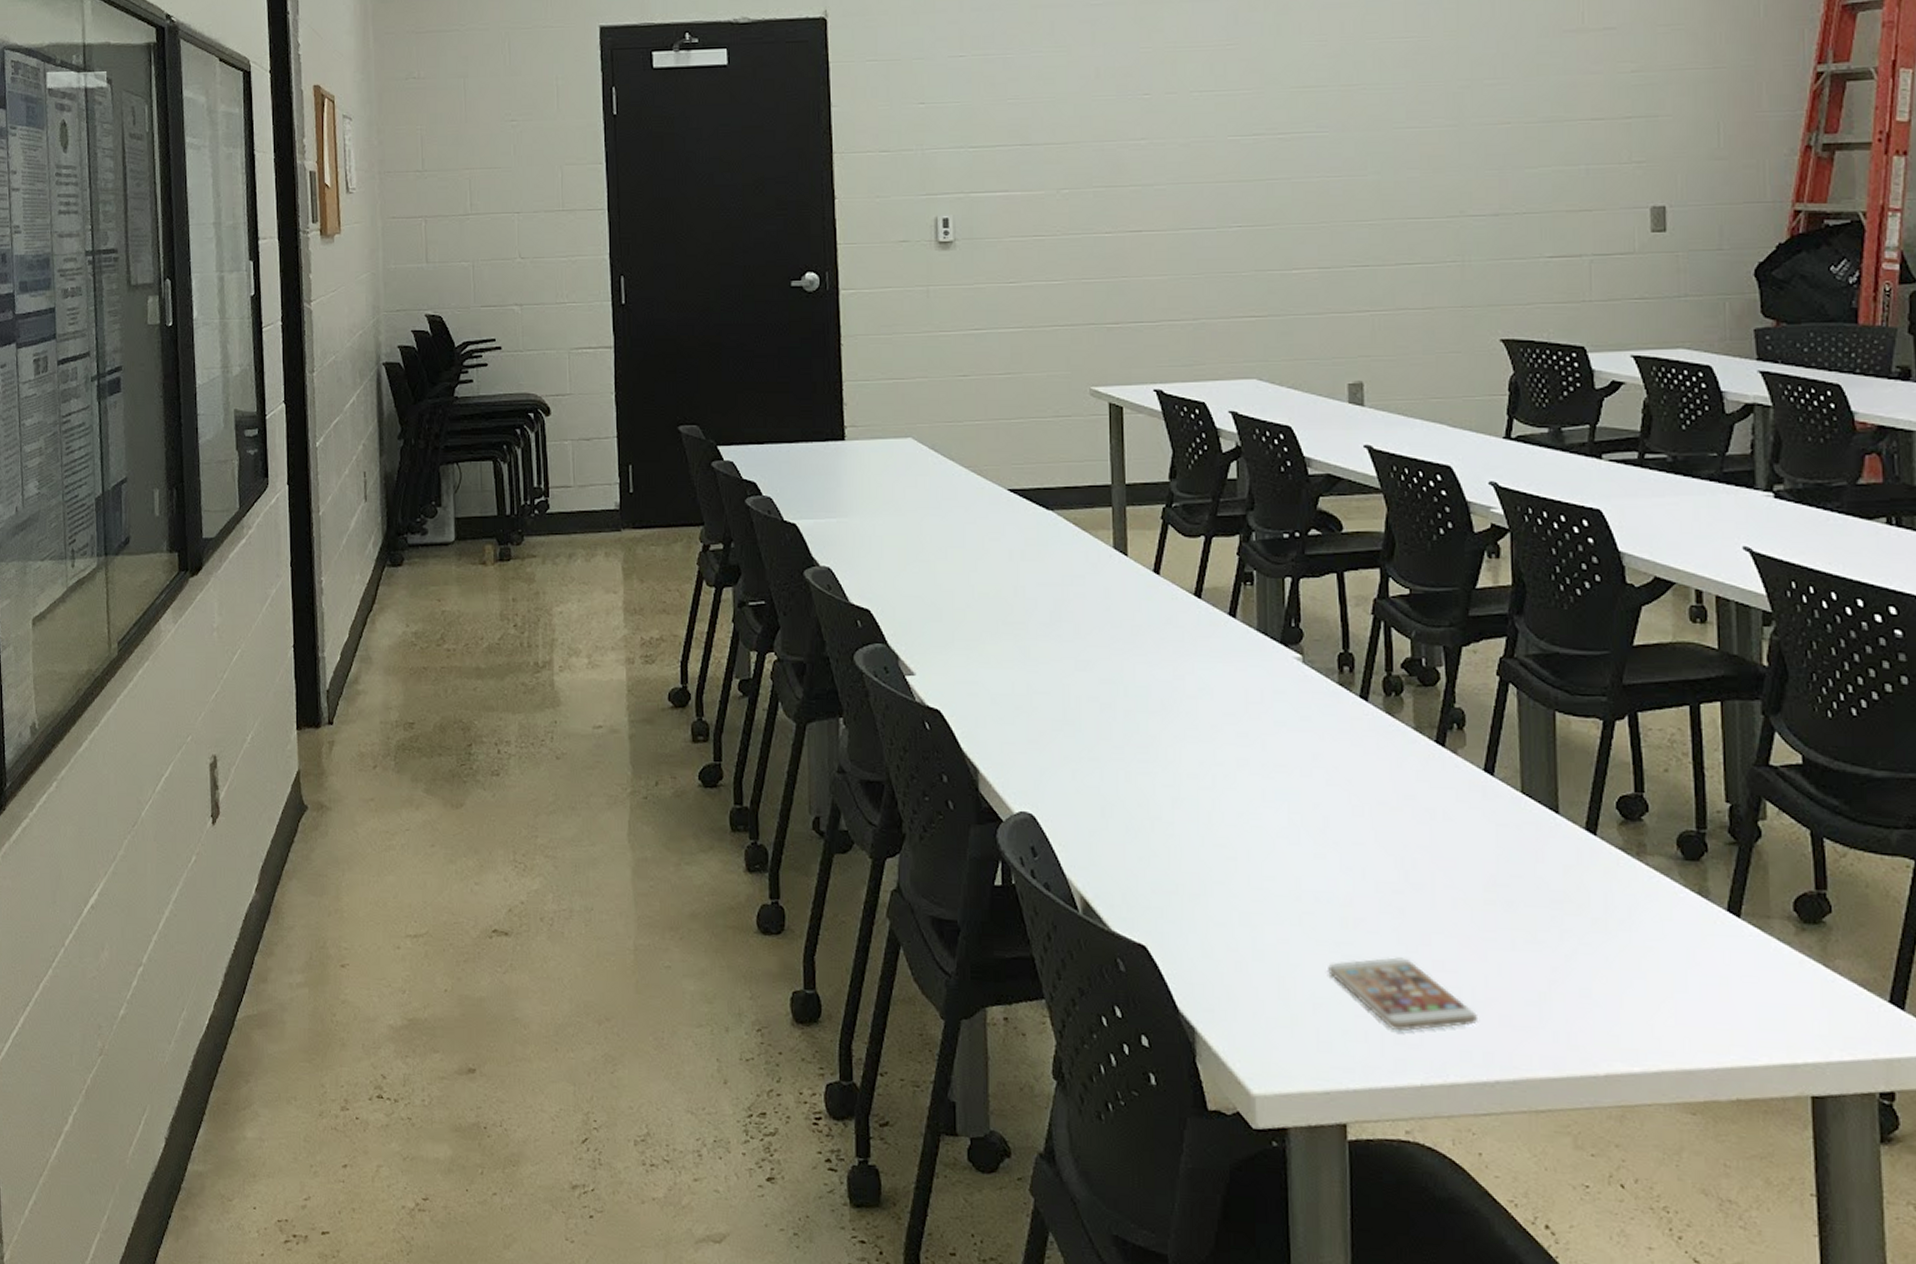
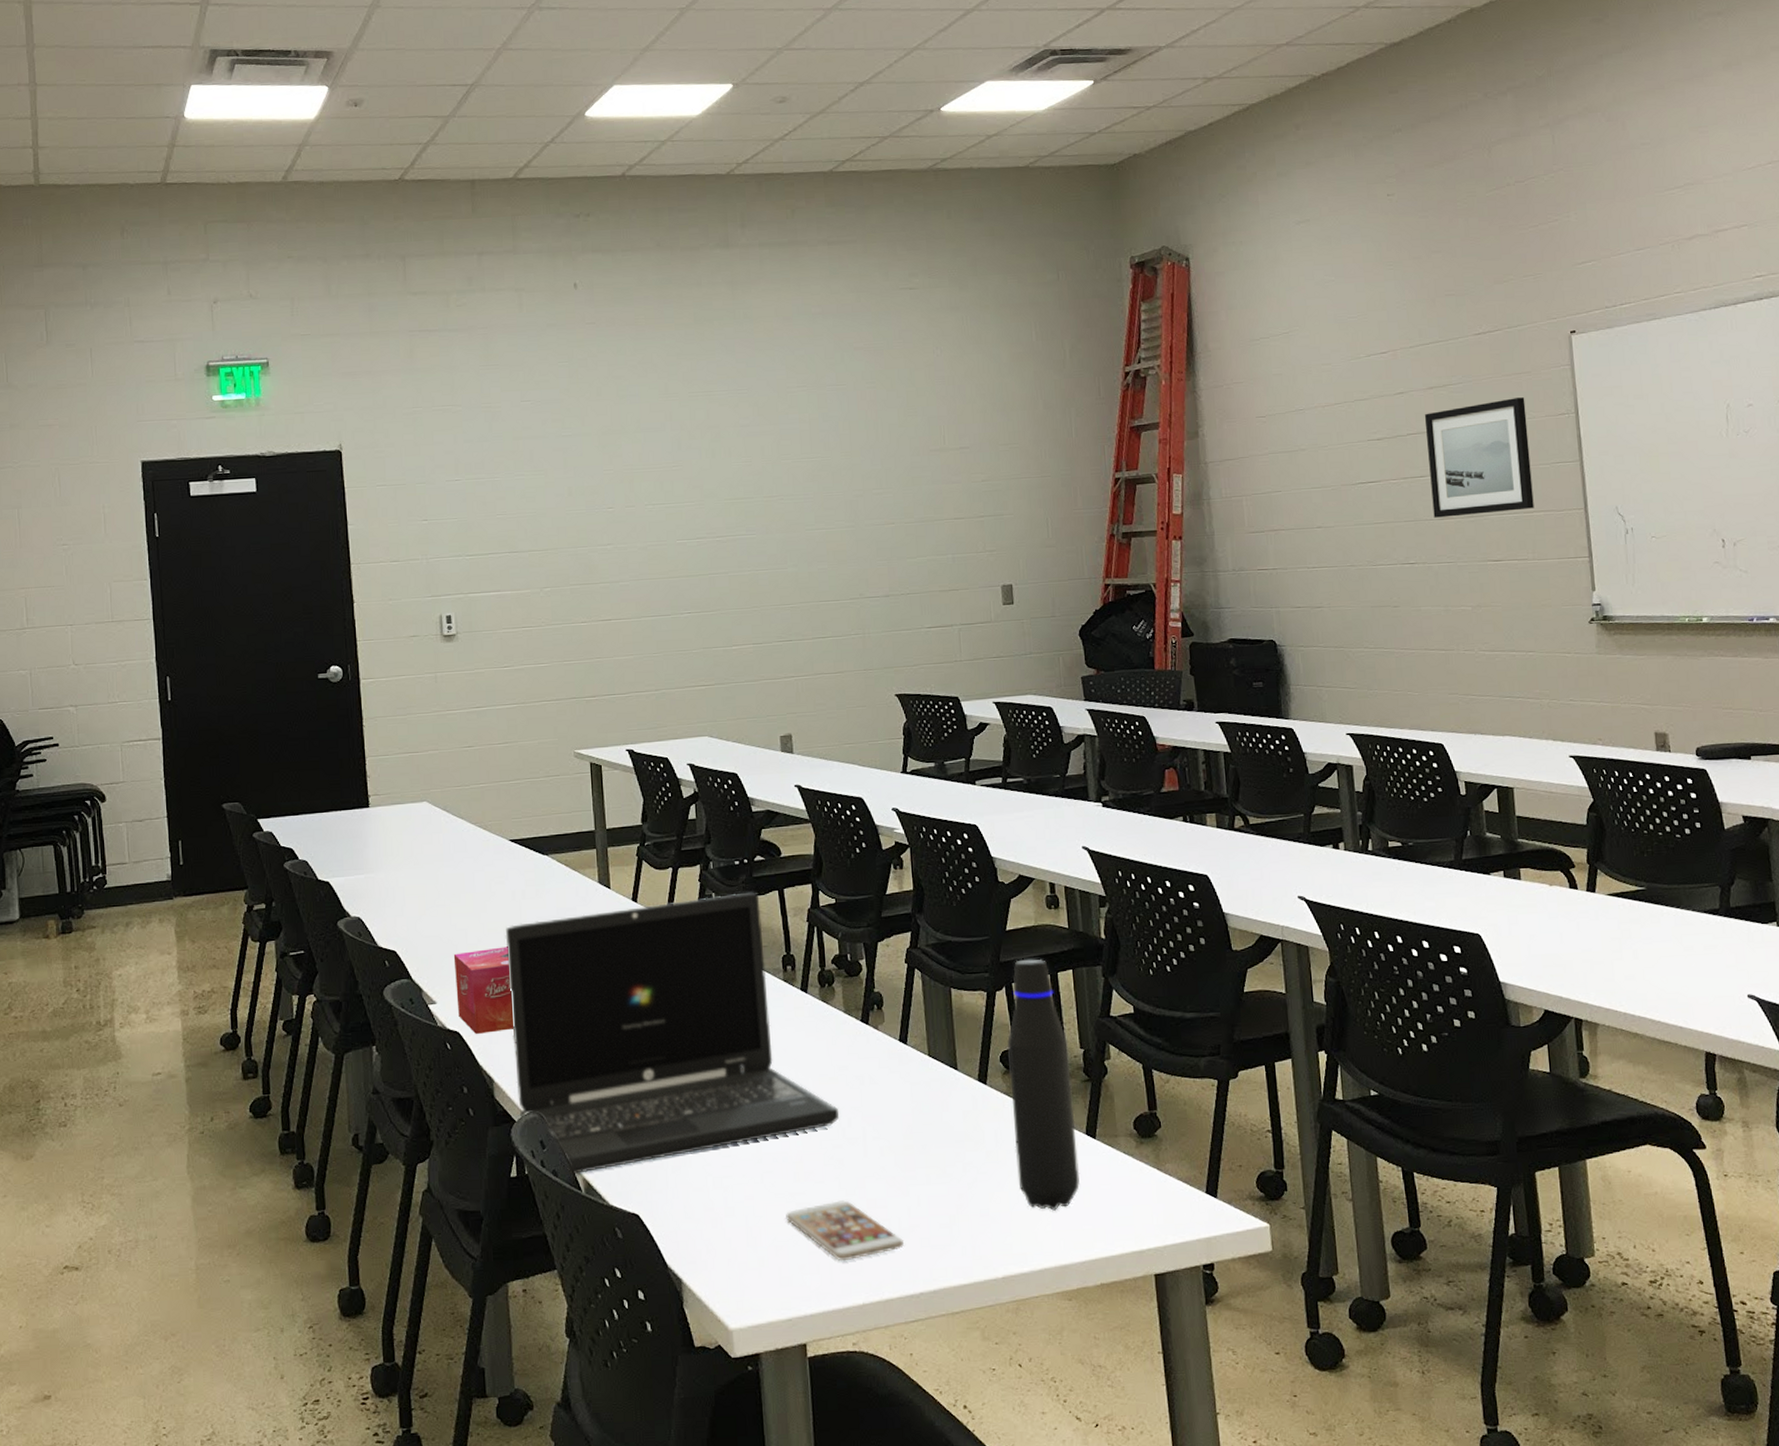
tissue box: none [936,615,1006,715] -> present [453,946,515,1034]
laptop: none [998,572,1402,891] -> present [505,892,840,1175]
water bottle: none [1626,683,1717,1001] -> present [1006,959,1080,1211]

